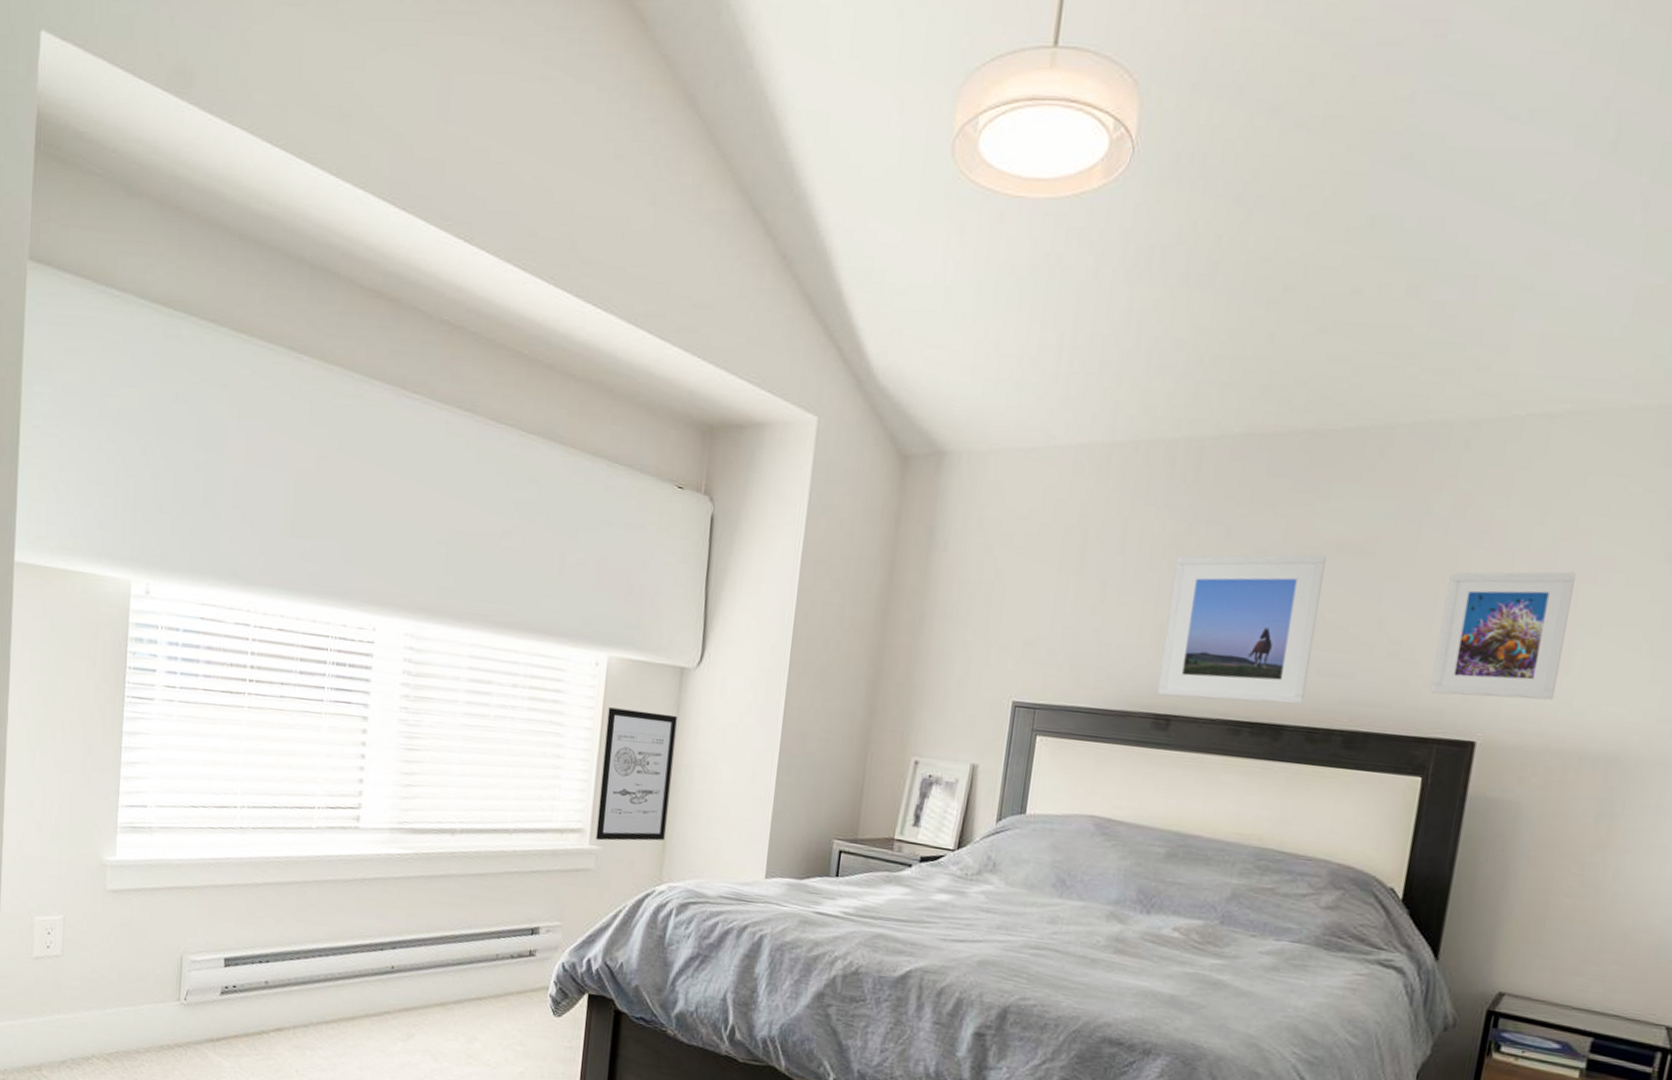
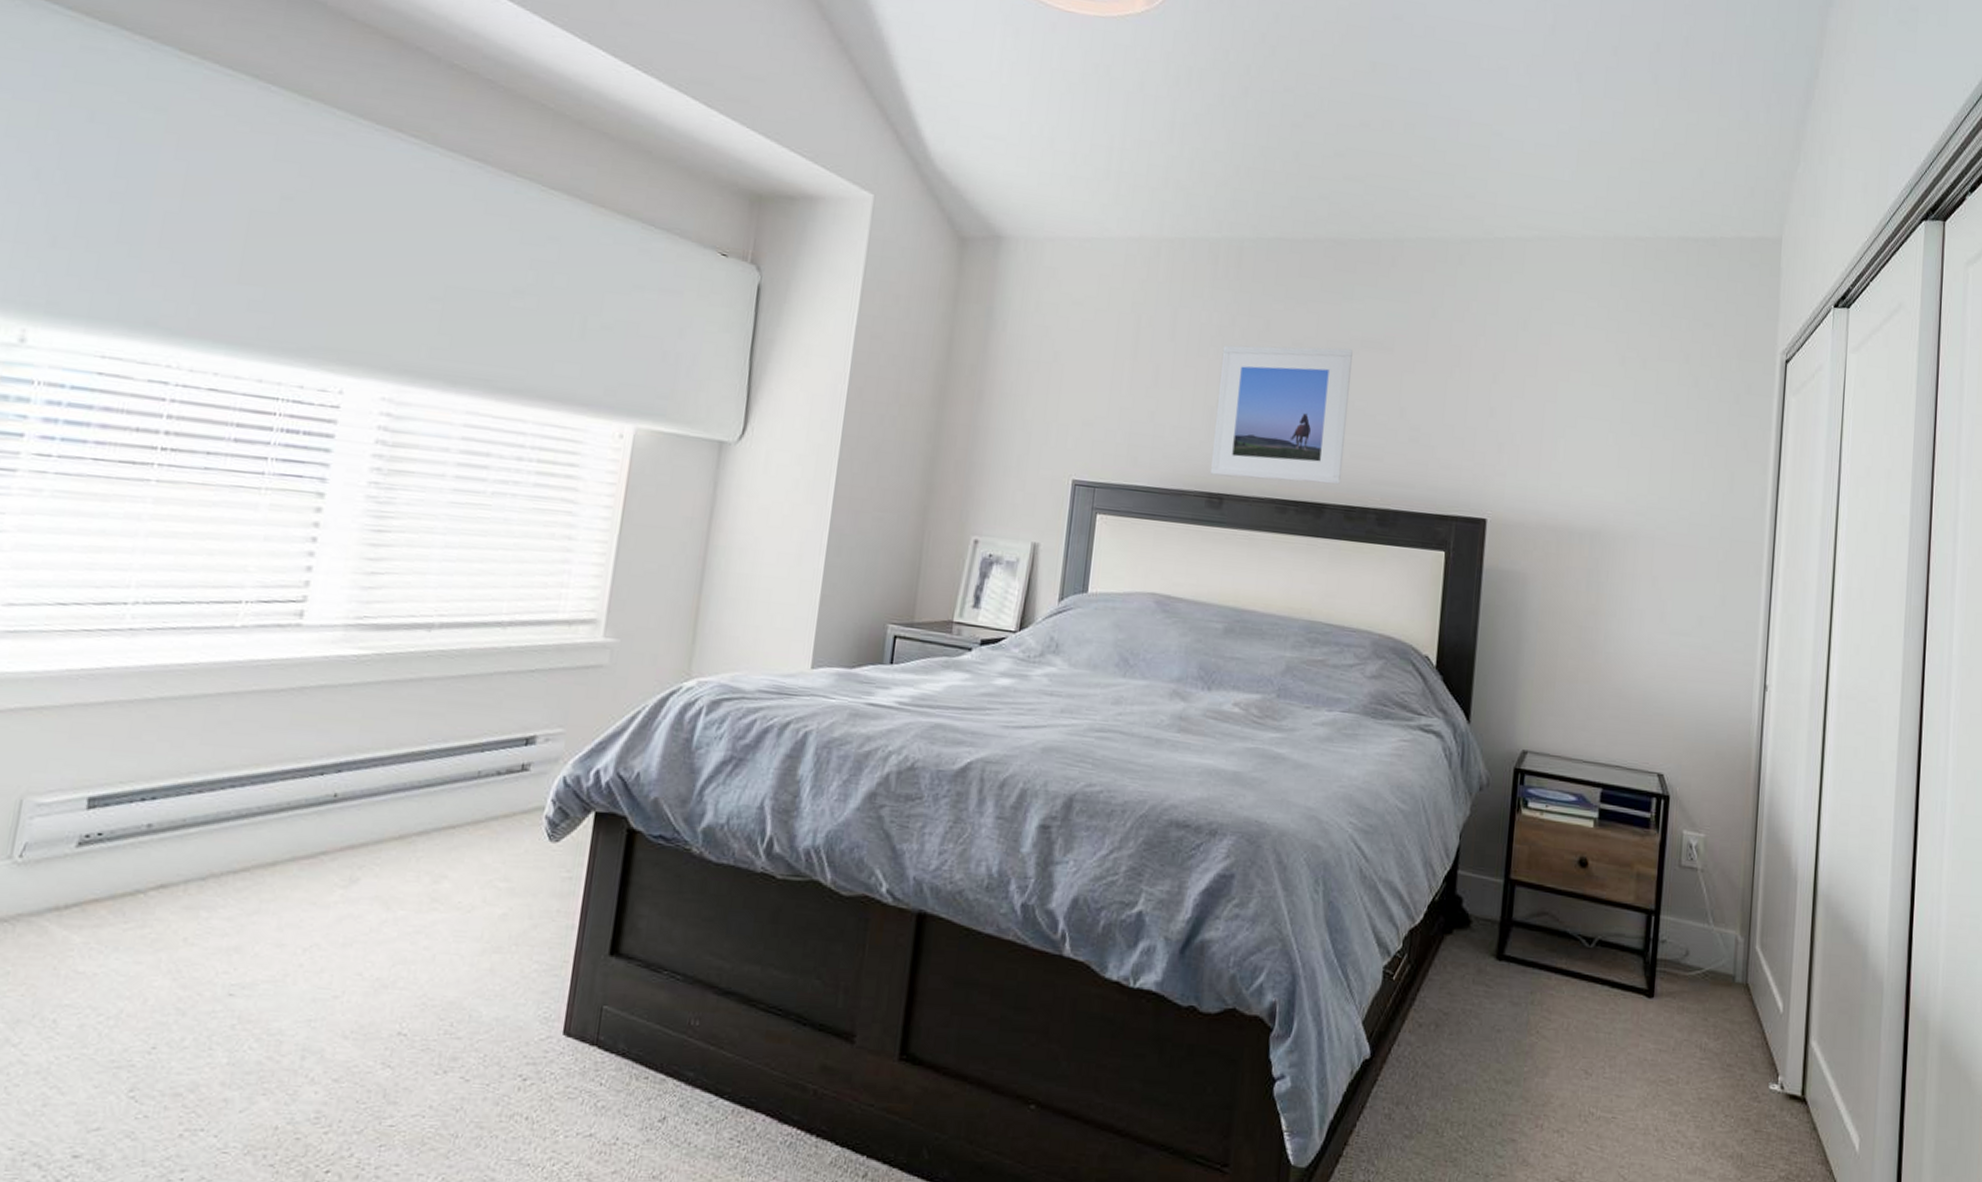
wall art: present [596,707,677,841] -> none [612,483,714,633]
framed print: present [1430,571,1576,700] -> none [1446,368,1554,482]

